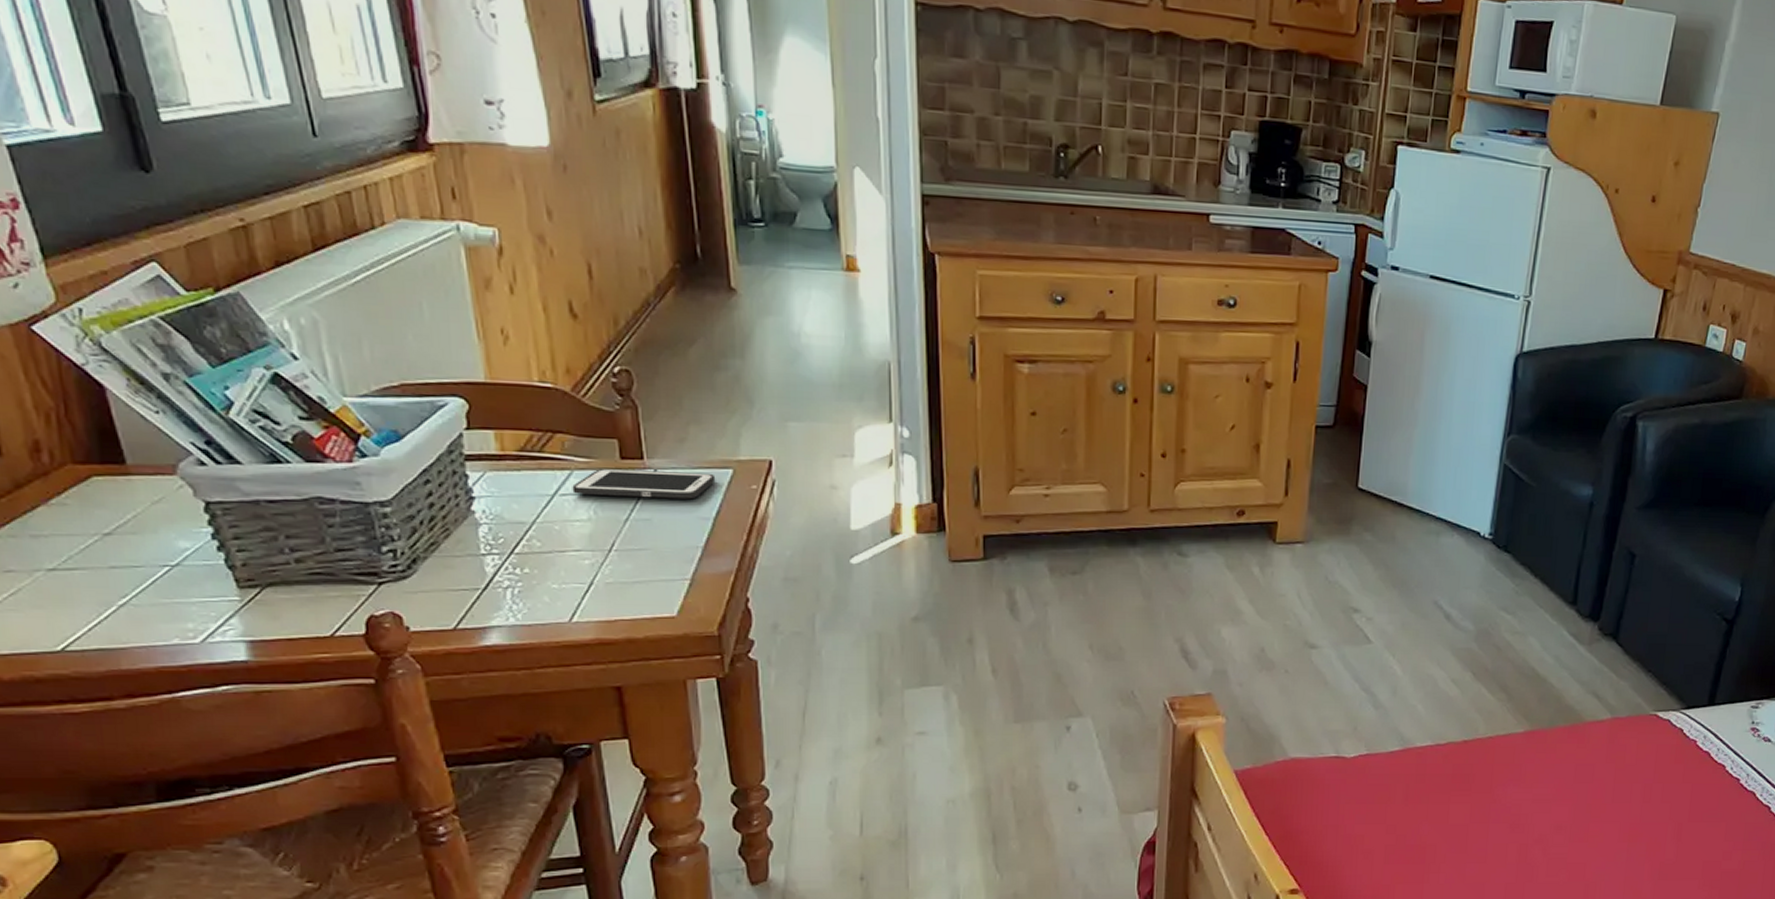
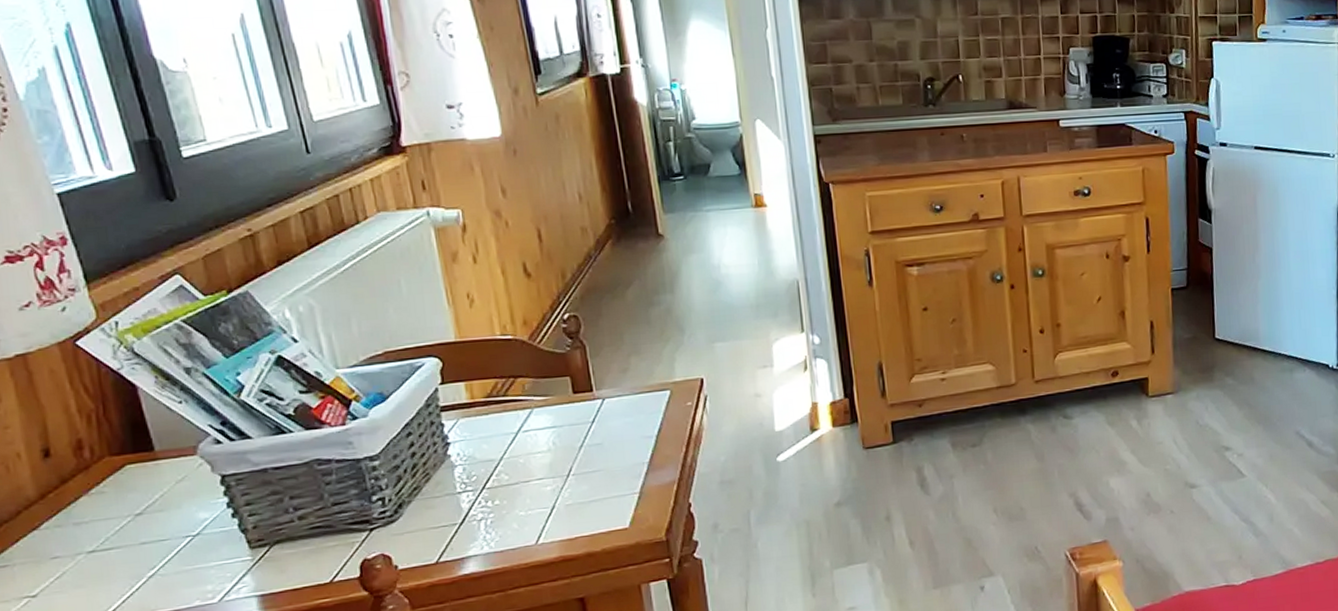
cell phone: present [572,469,716,500] -> none [533,396,656,429]

